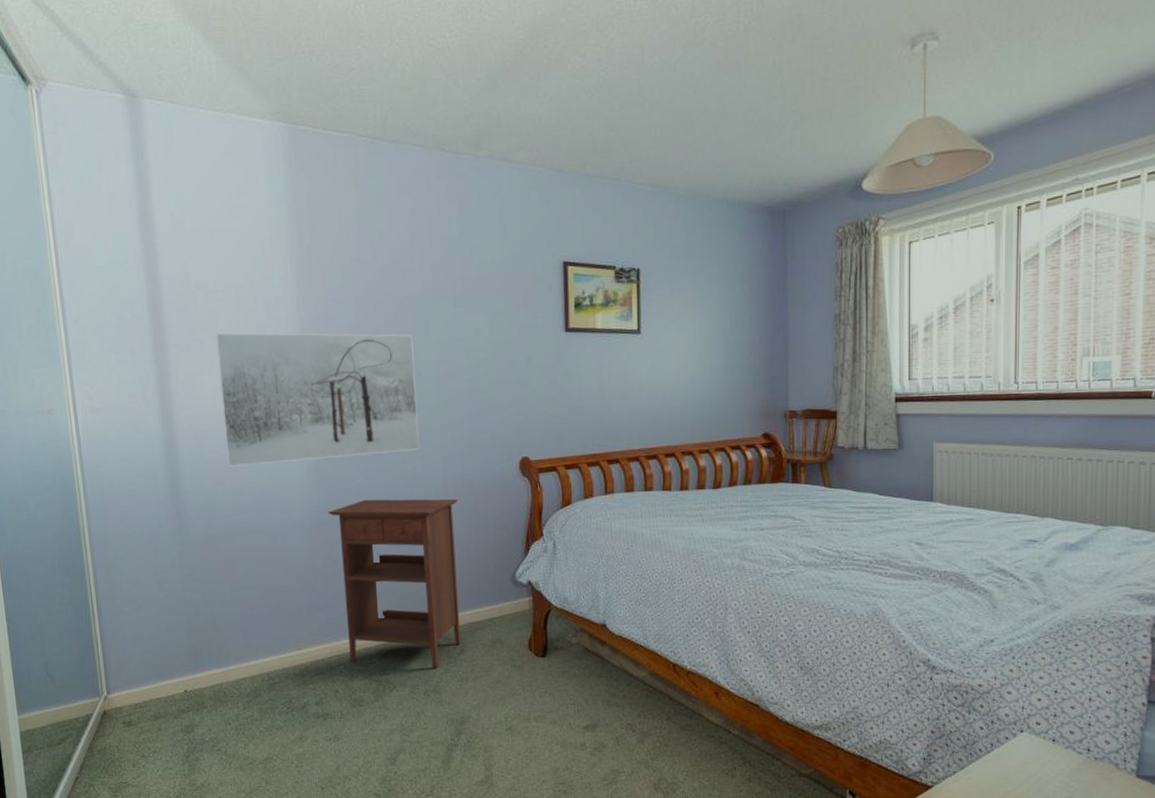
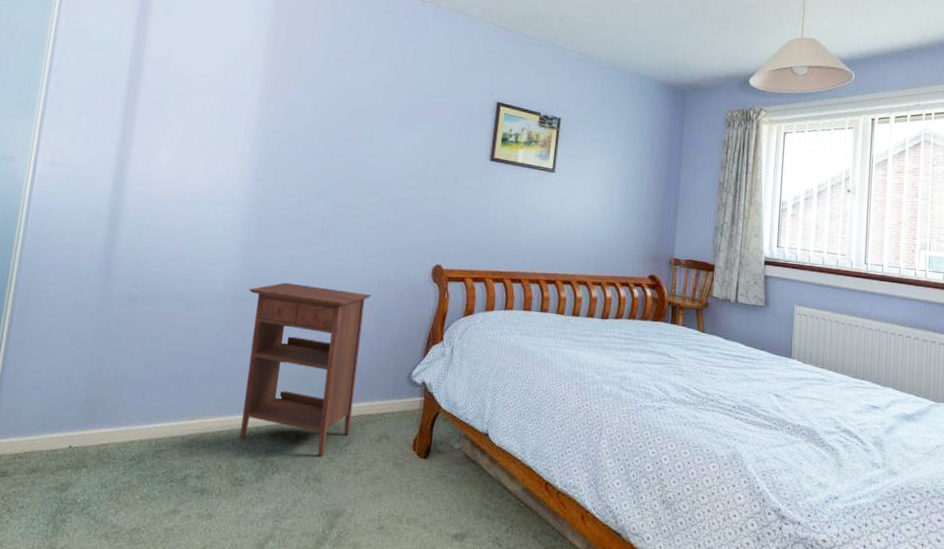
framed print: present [215,332,420,467] -> none [165,113,357,245]

